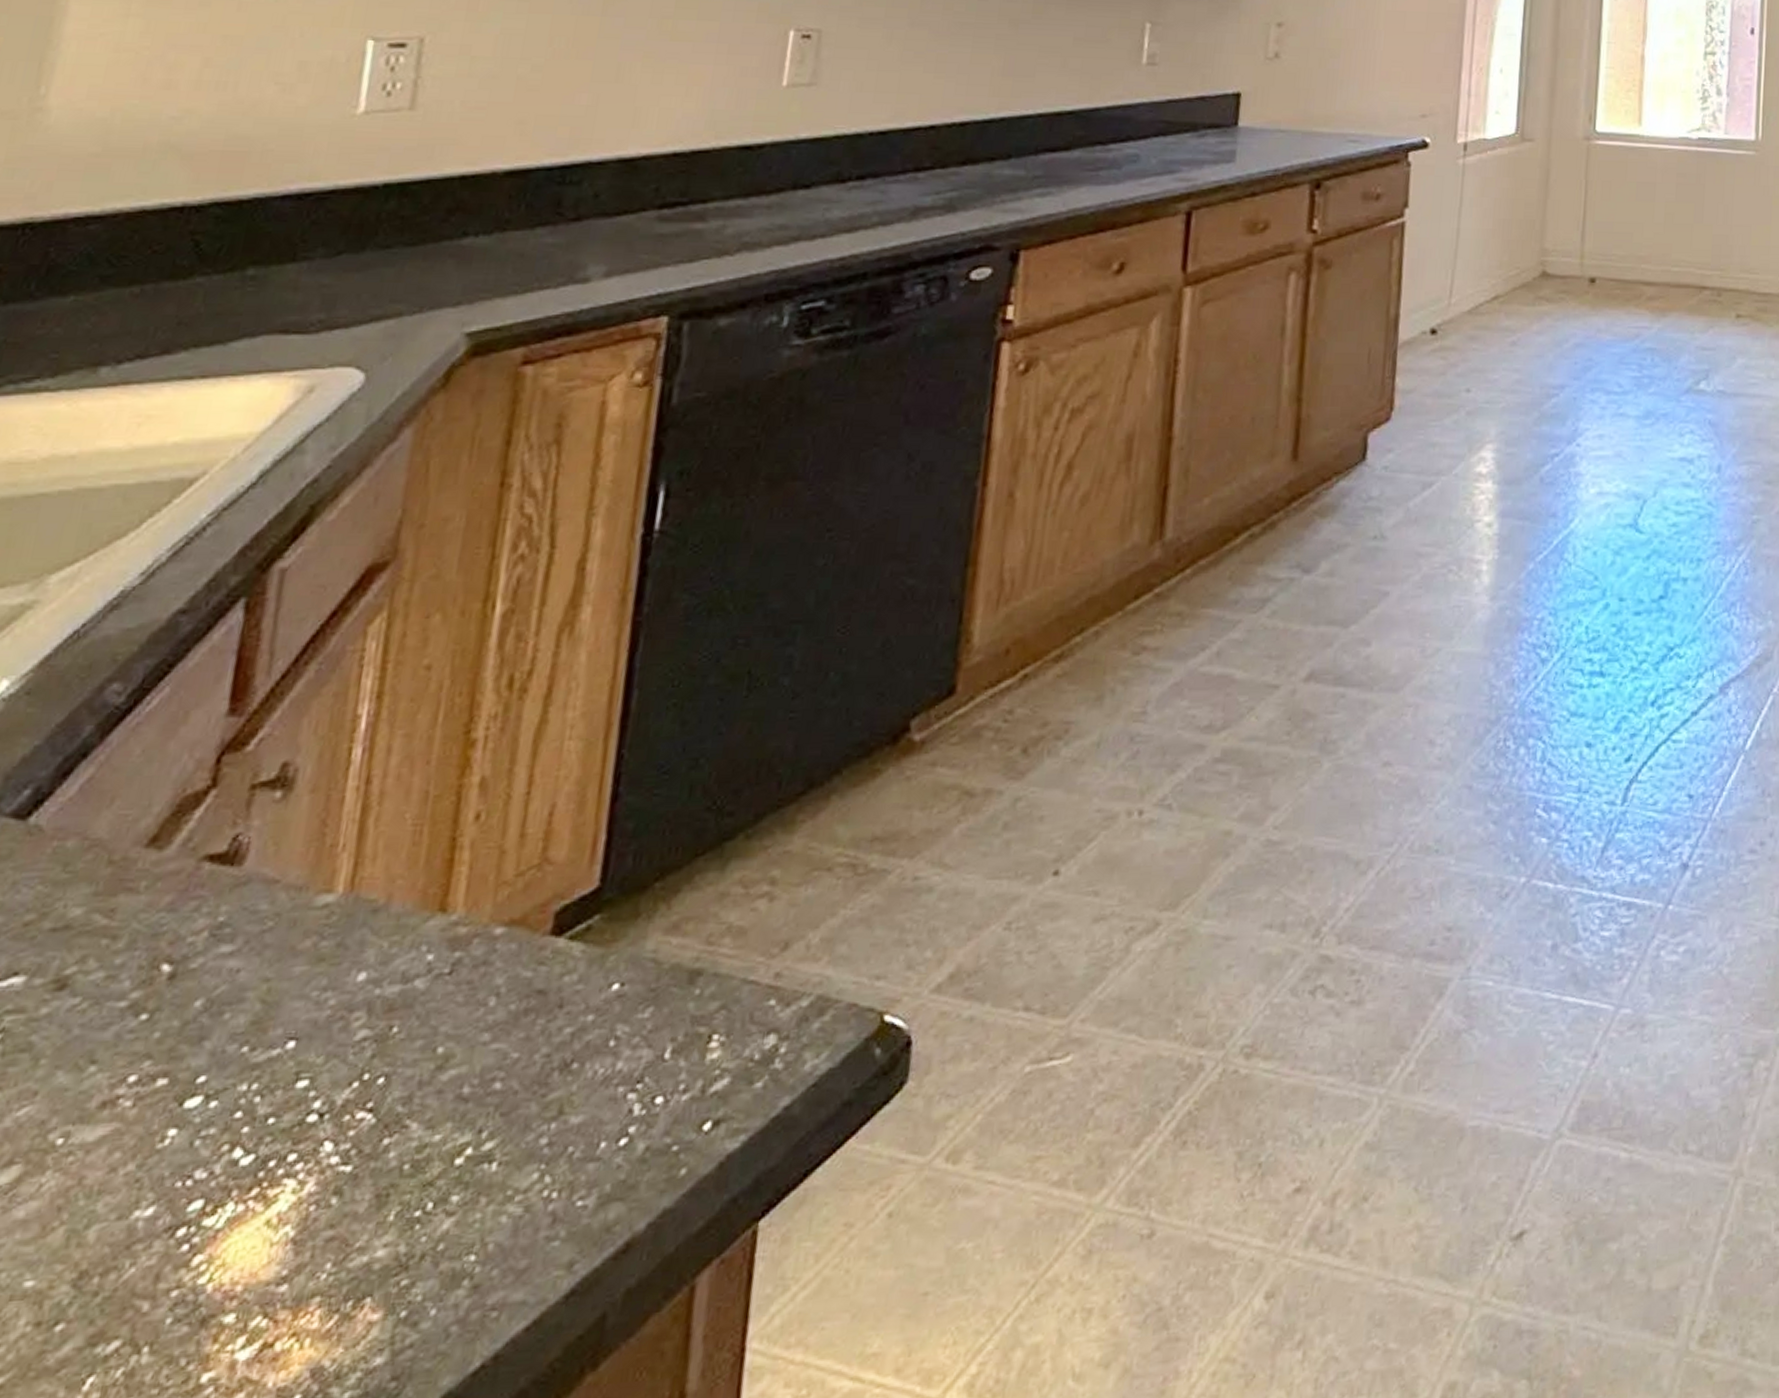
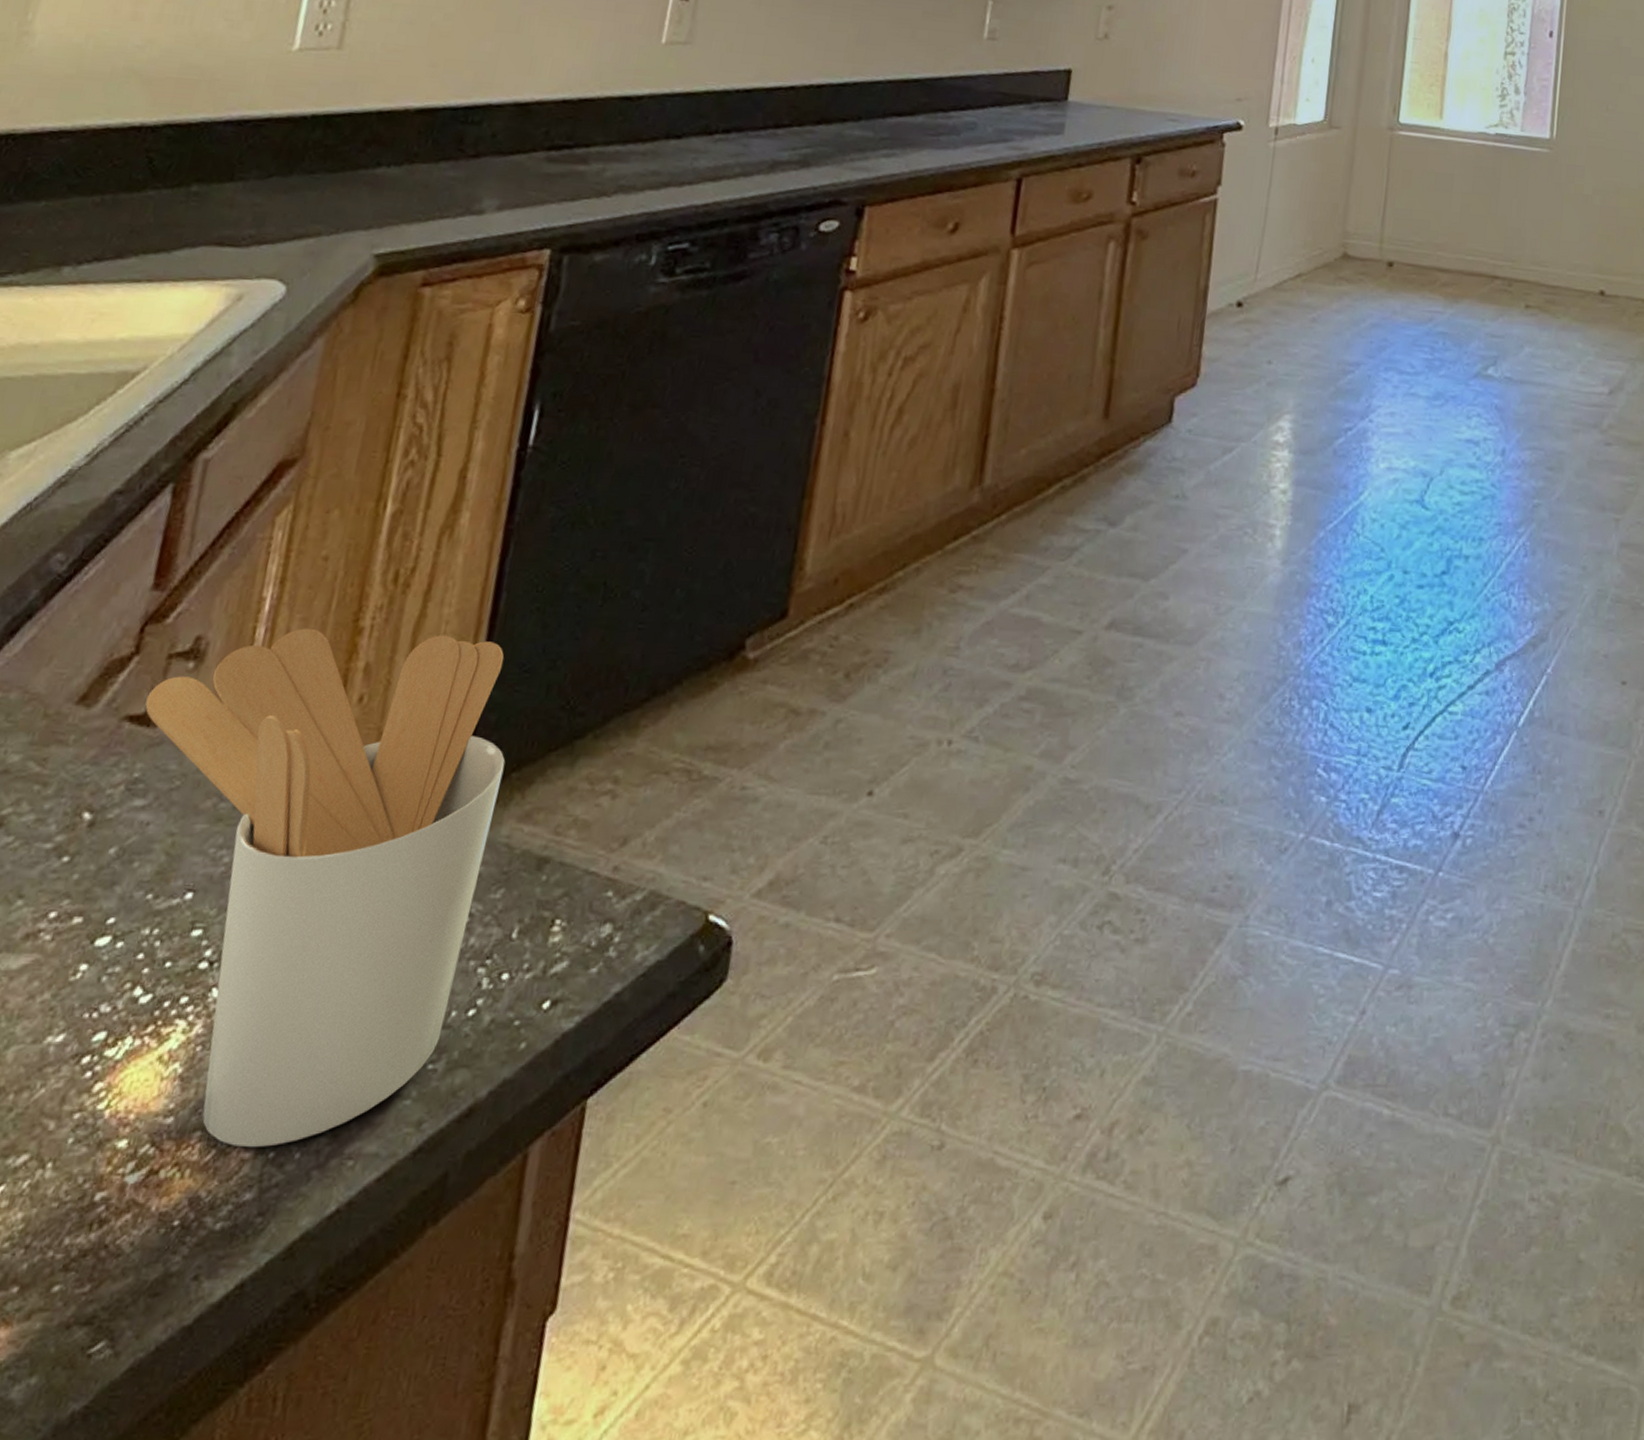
utensil holder: none [227,740,647,1310] -> present [145,628,506,1148]

